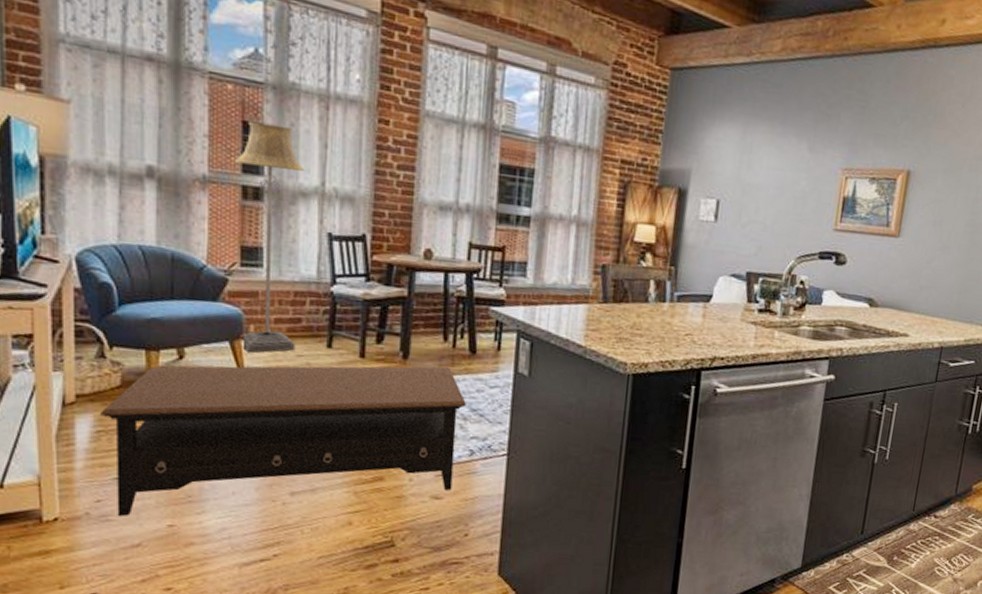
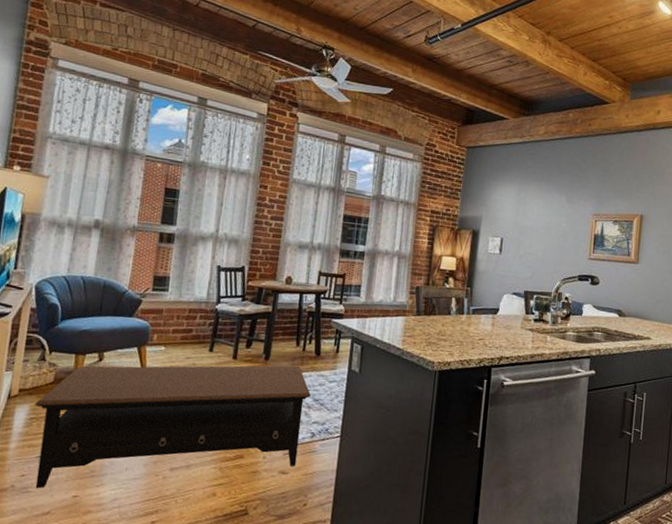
floor lamp: present [234,121,305,353] -> none [146,188,206,356]

